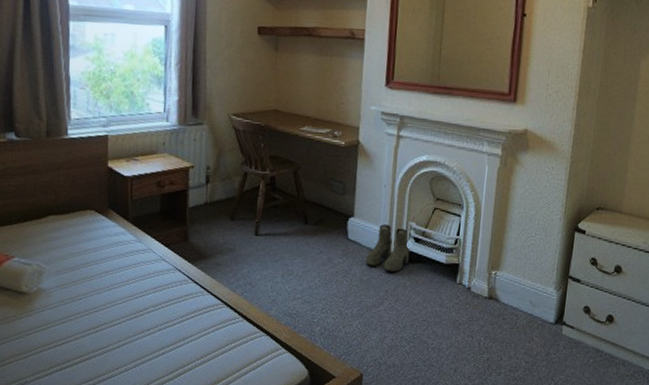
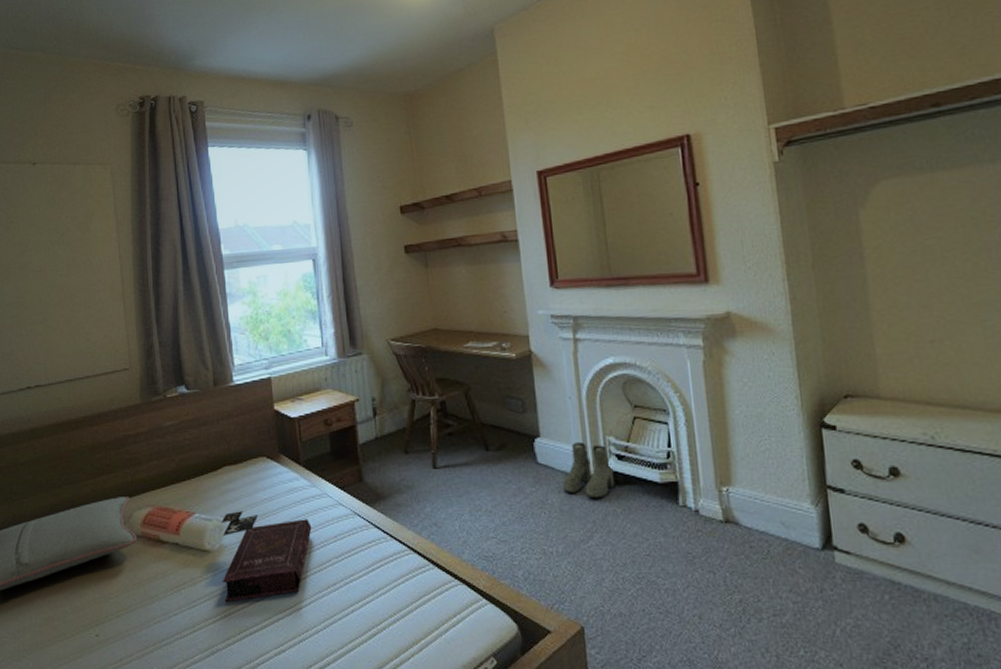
book: none [36,258,133,341] -> present [221,511,312,602]

